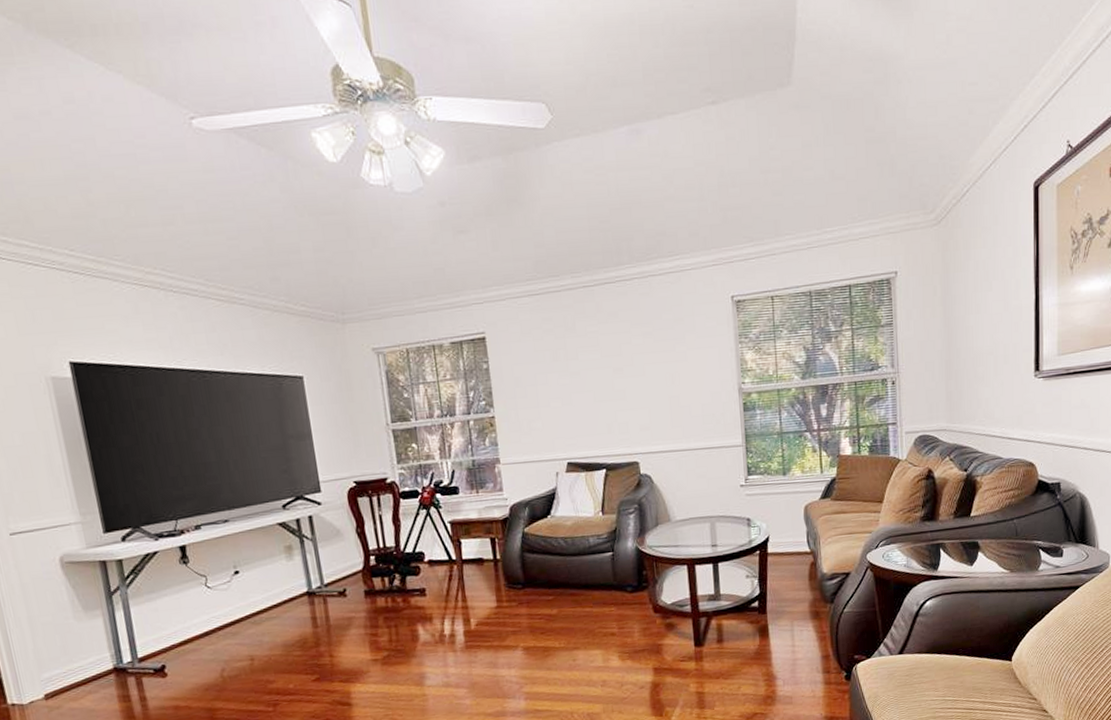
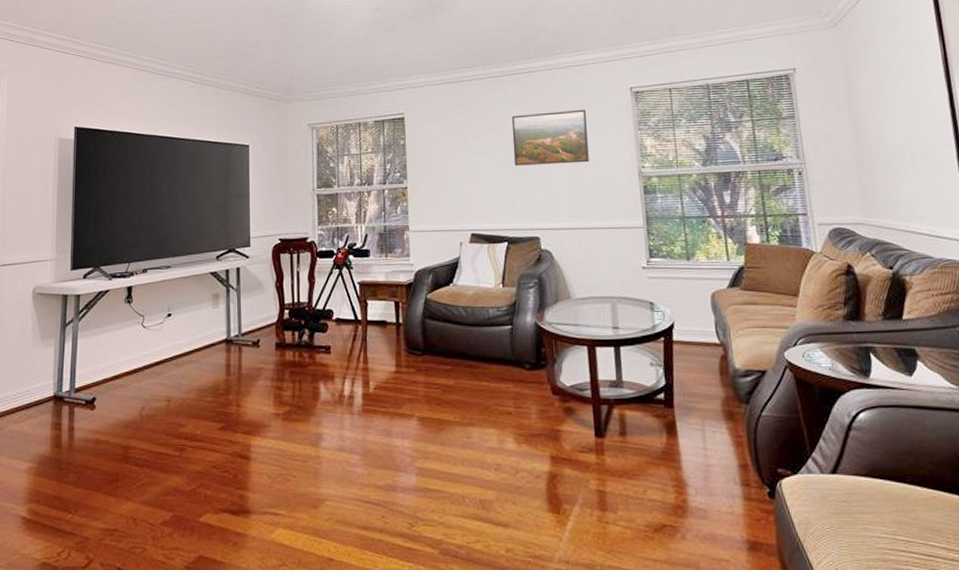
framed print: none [605,321,689,388] -> present [511,109,589,166]

